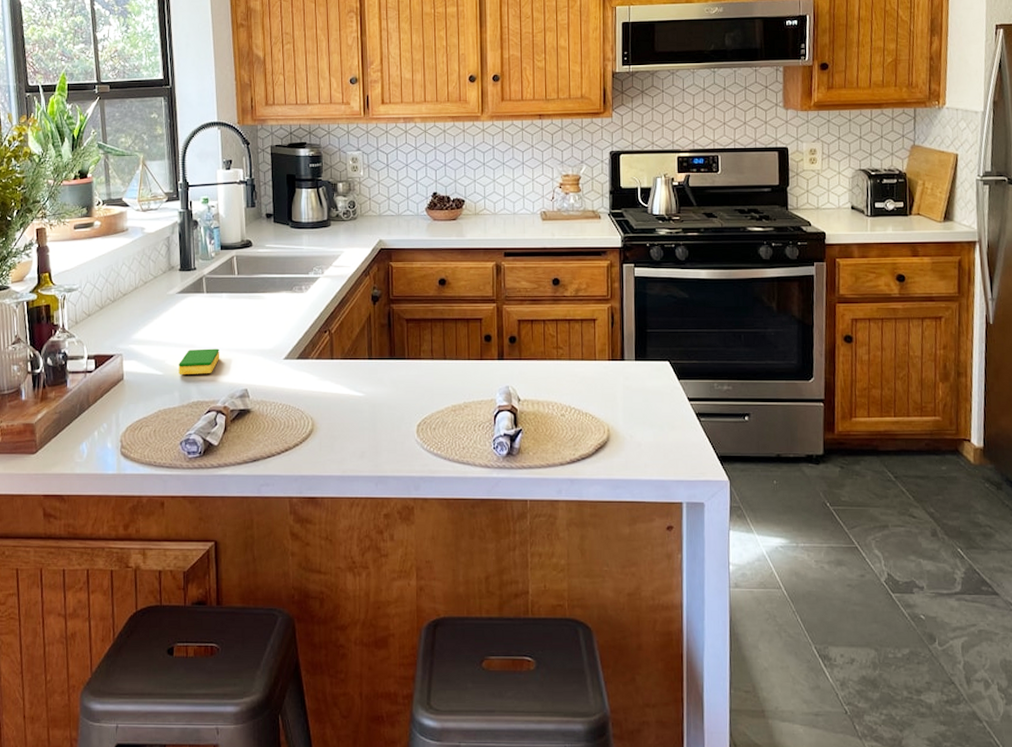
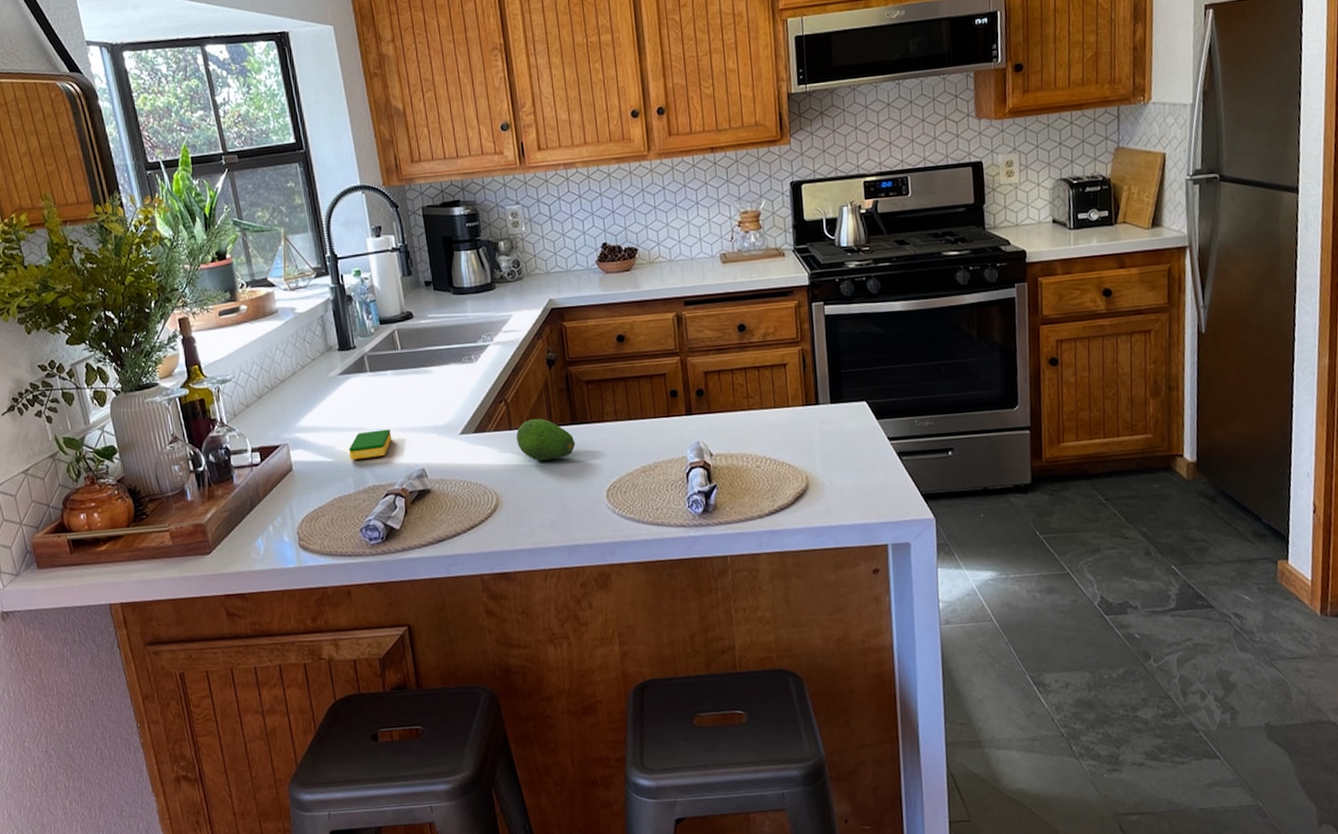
fruit: none [336,350,392,391] -> present [515,418,576,461]

